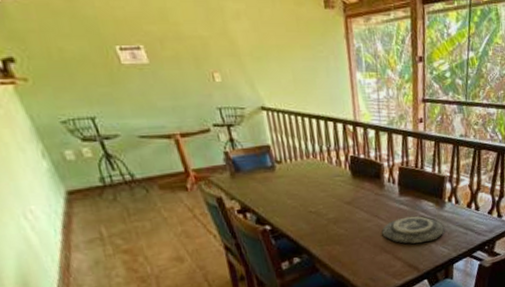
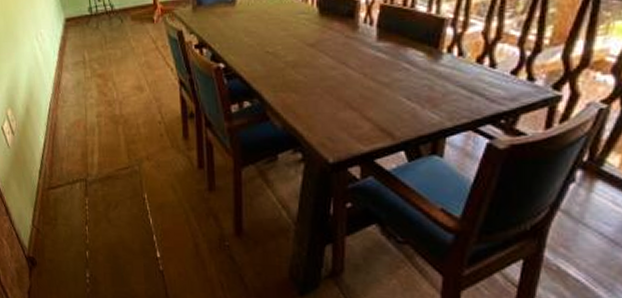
plate: present [382,215,445,244] -> none [349,67,438,102]

